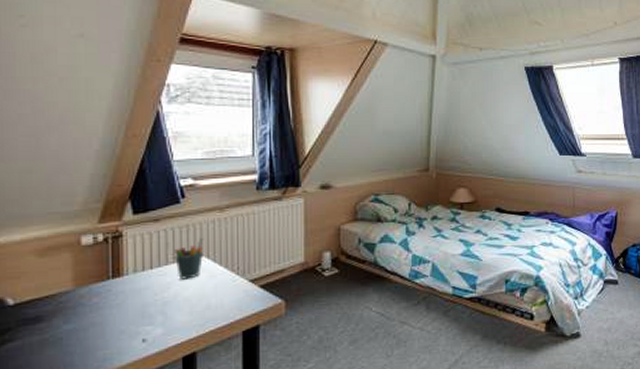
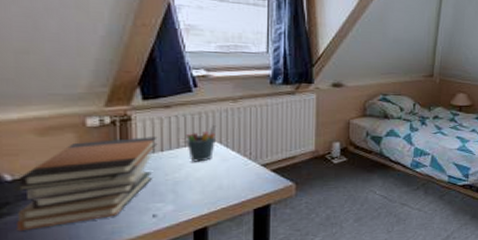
book stack: none [15,253,147,359] -> present [13,137,158,232]

